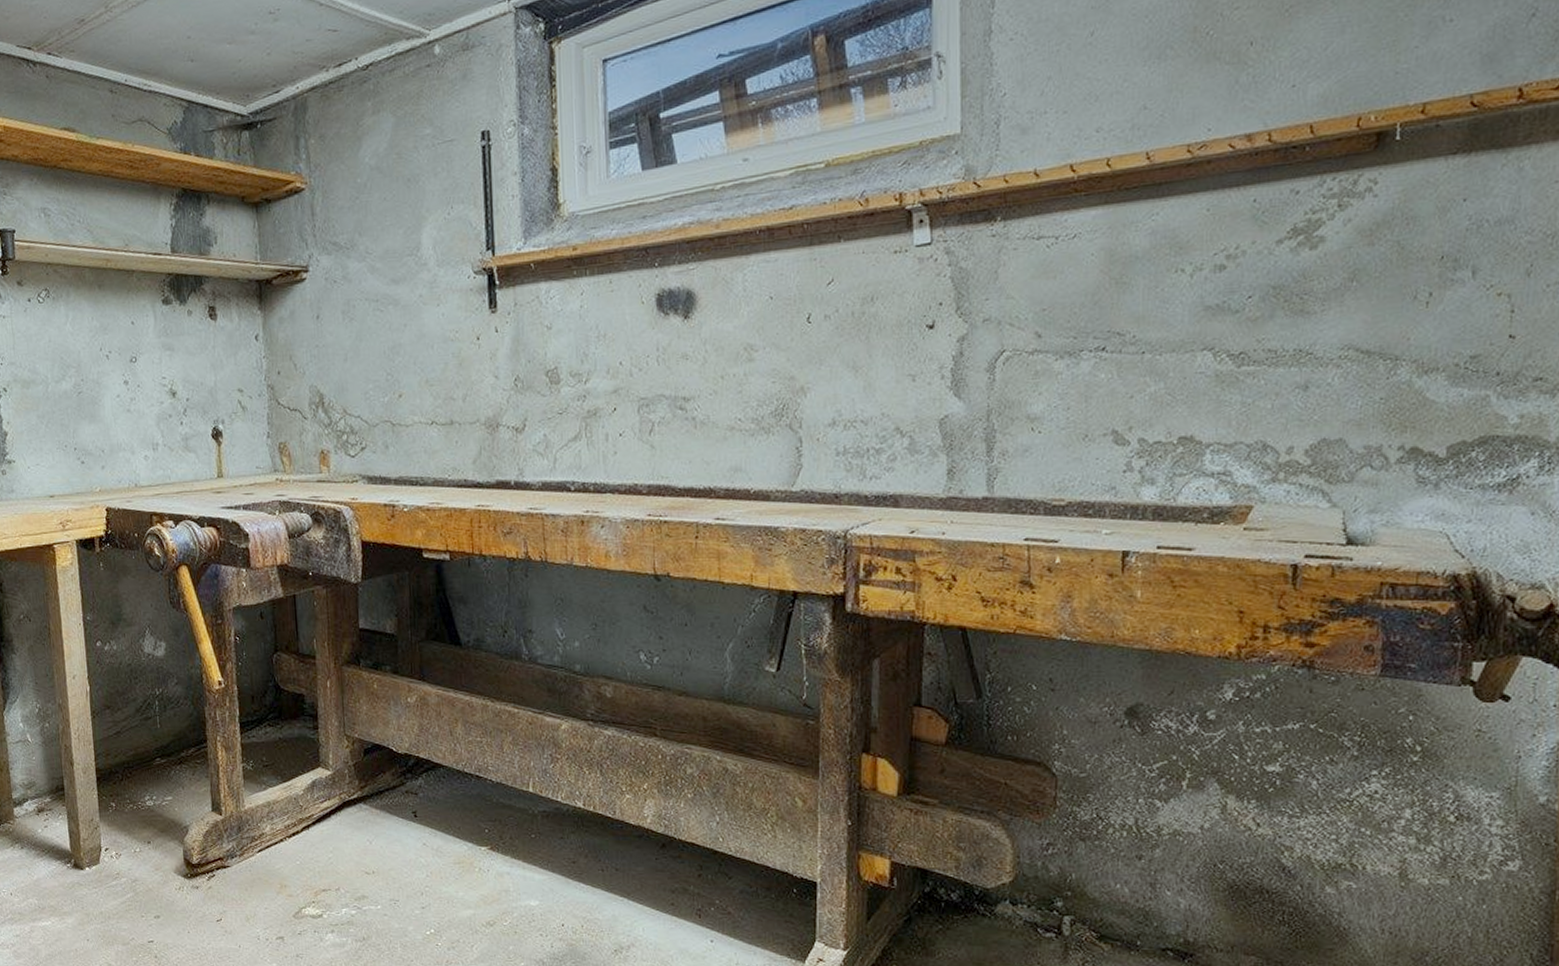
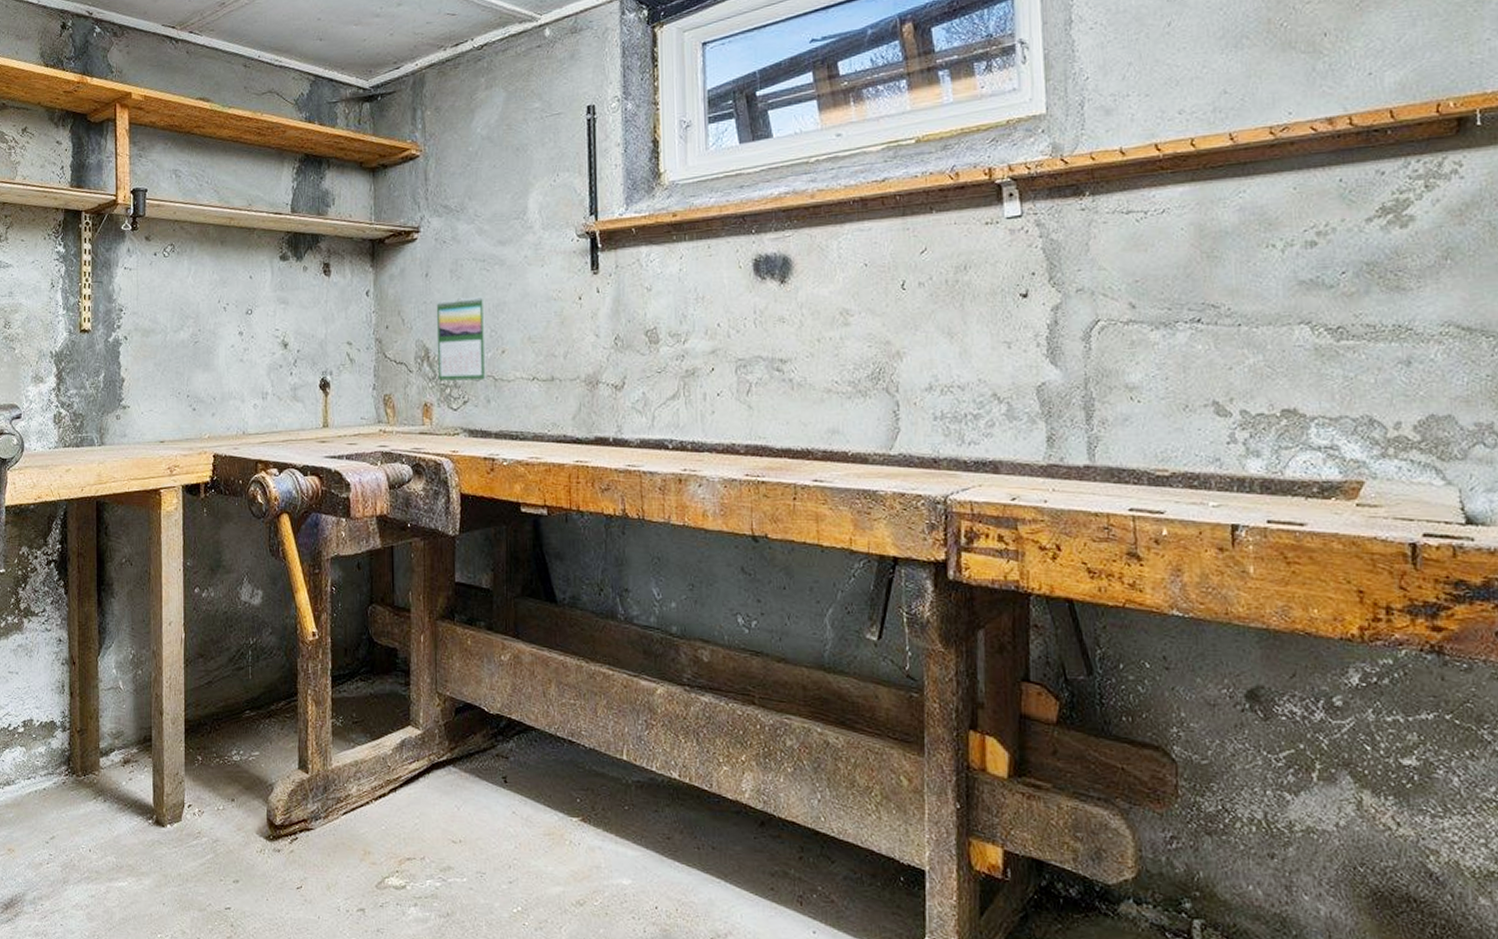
calendar: none [329,338,384,427] -> present [436,296,486,381]

